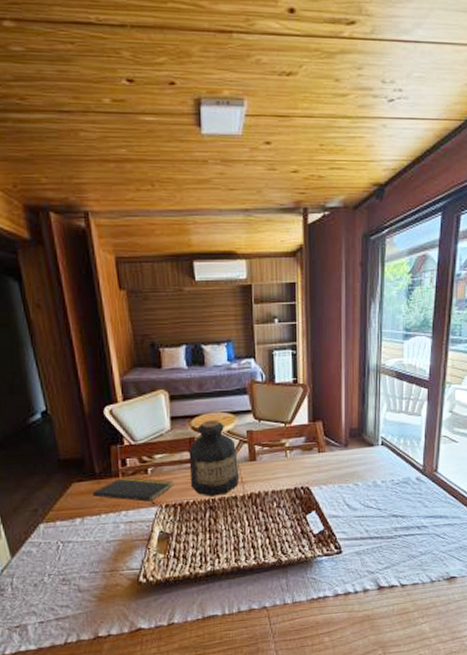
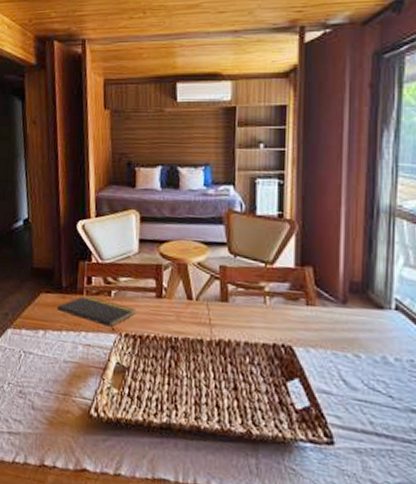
bottle: present [190,420,240,496] -> none [154,248,208,336]

